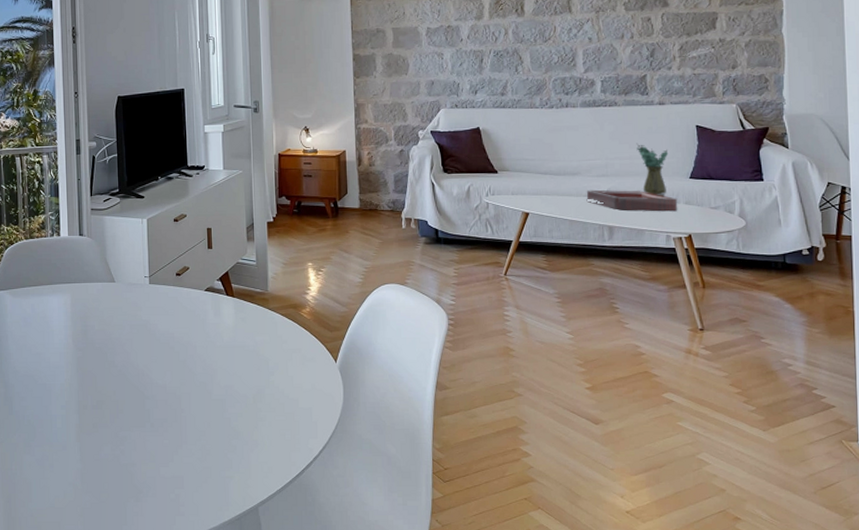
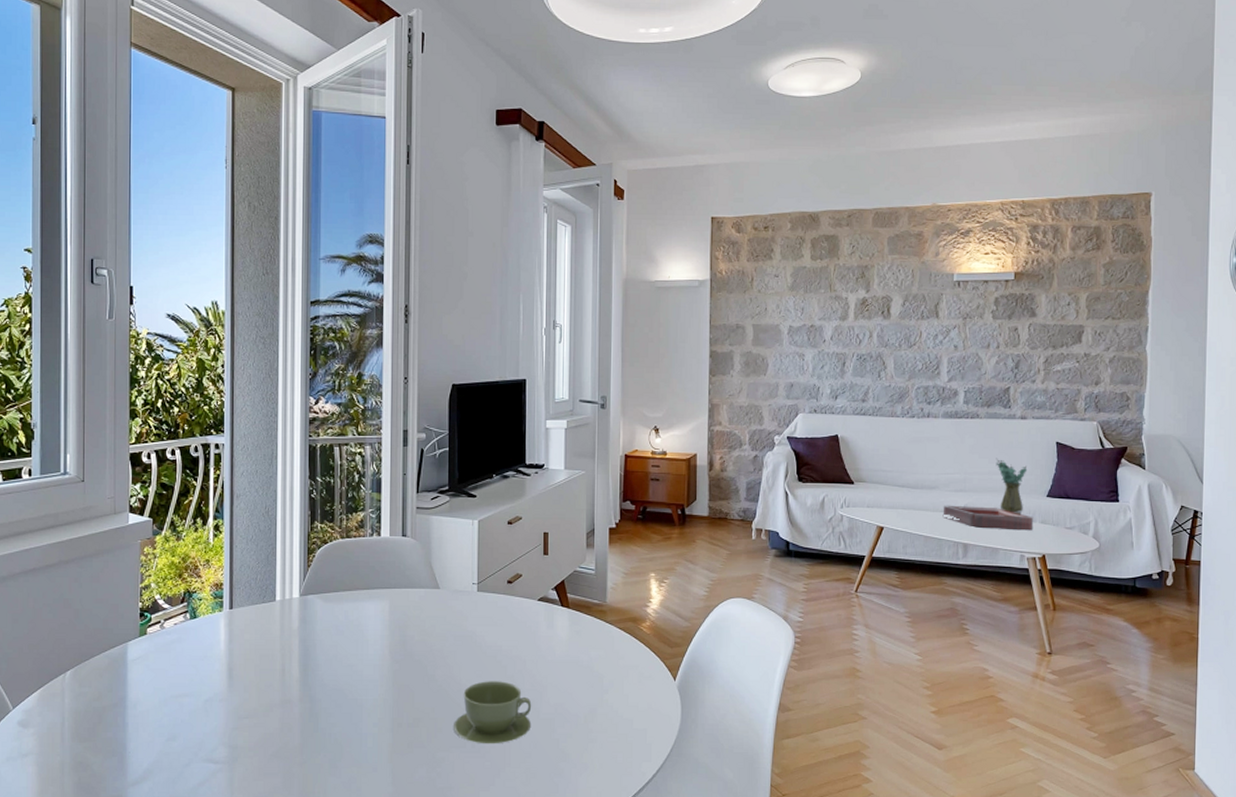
teacup: none [133,365,205,424] -> present [454,681,532,744]

